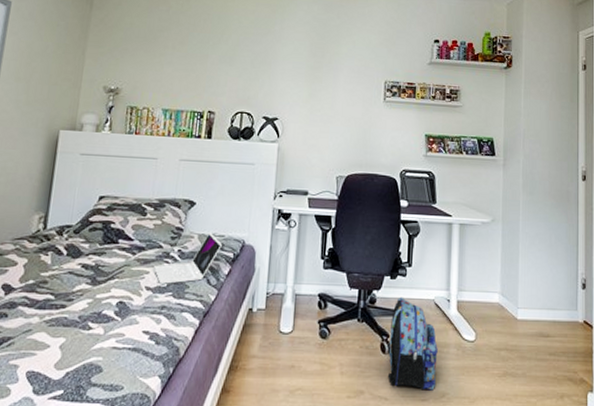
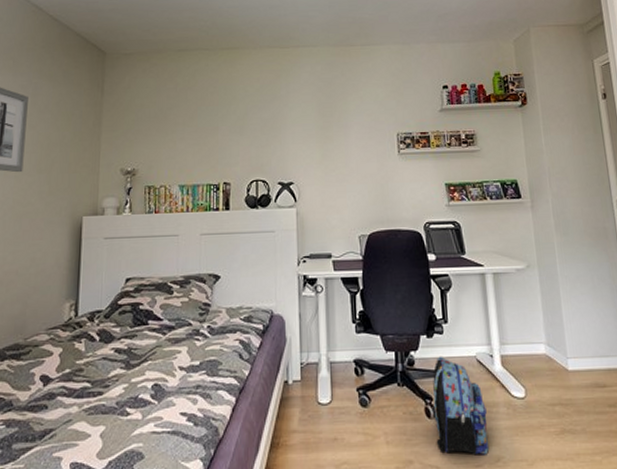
laptop: present [154,232,222,284] -> none [185,305,250,362]

